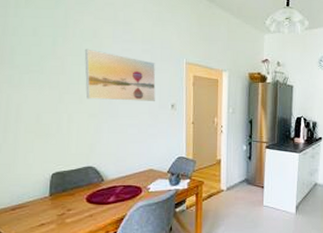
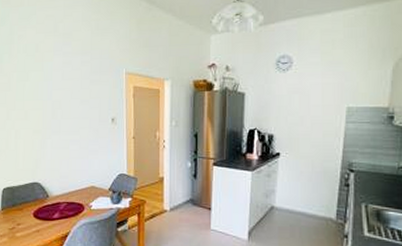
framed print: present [84,48,156,102] -> none [28,64,96,117]

